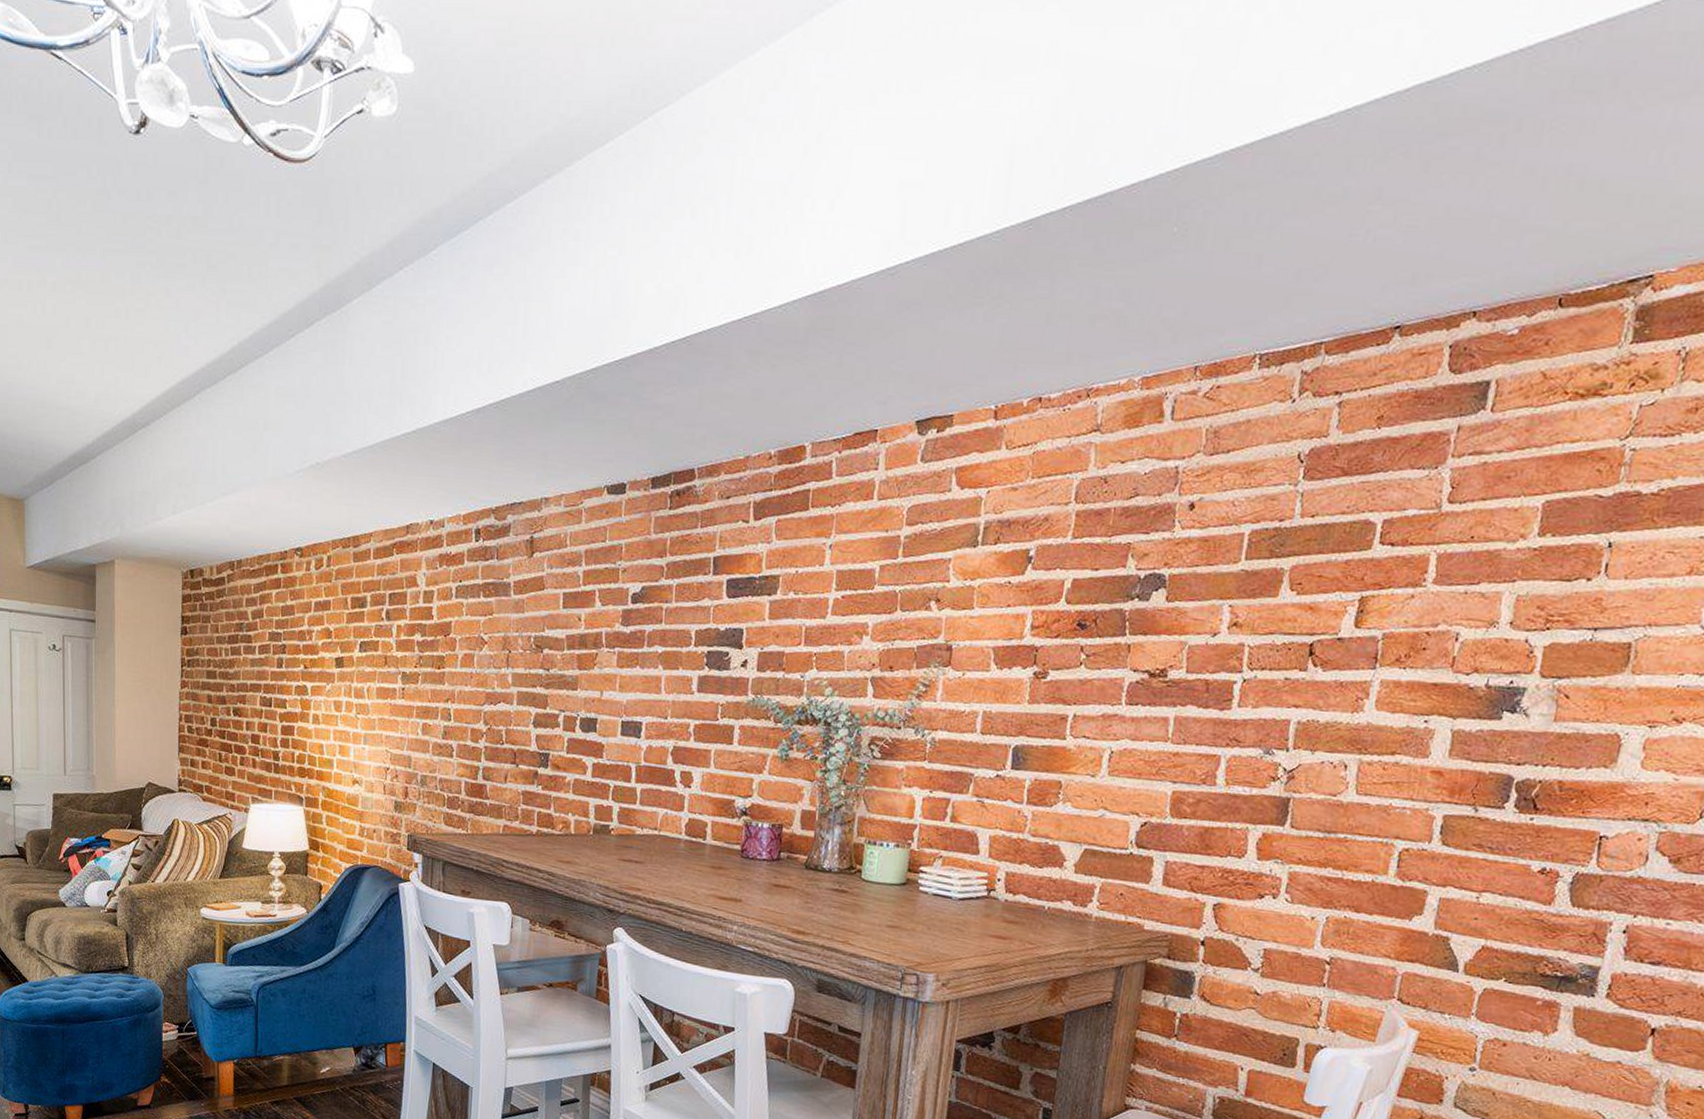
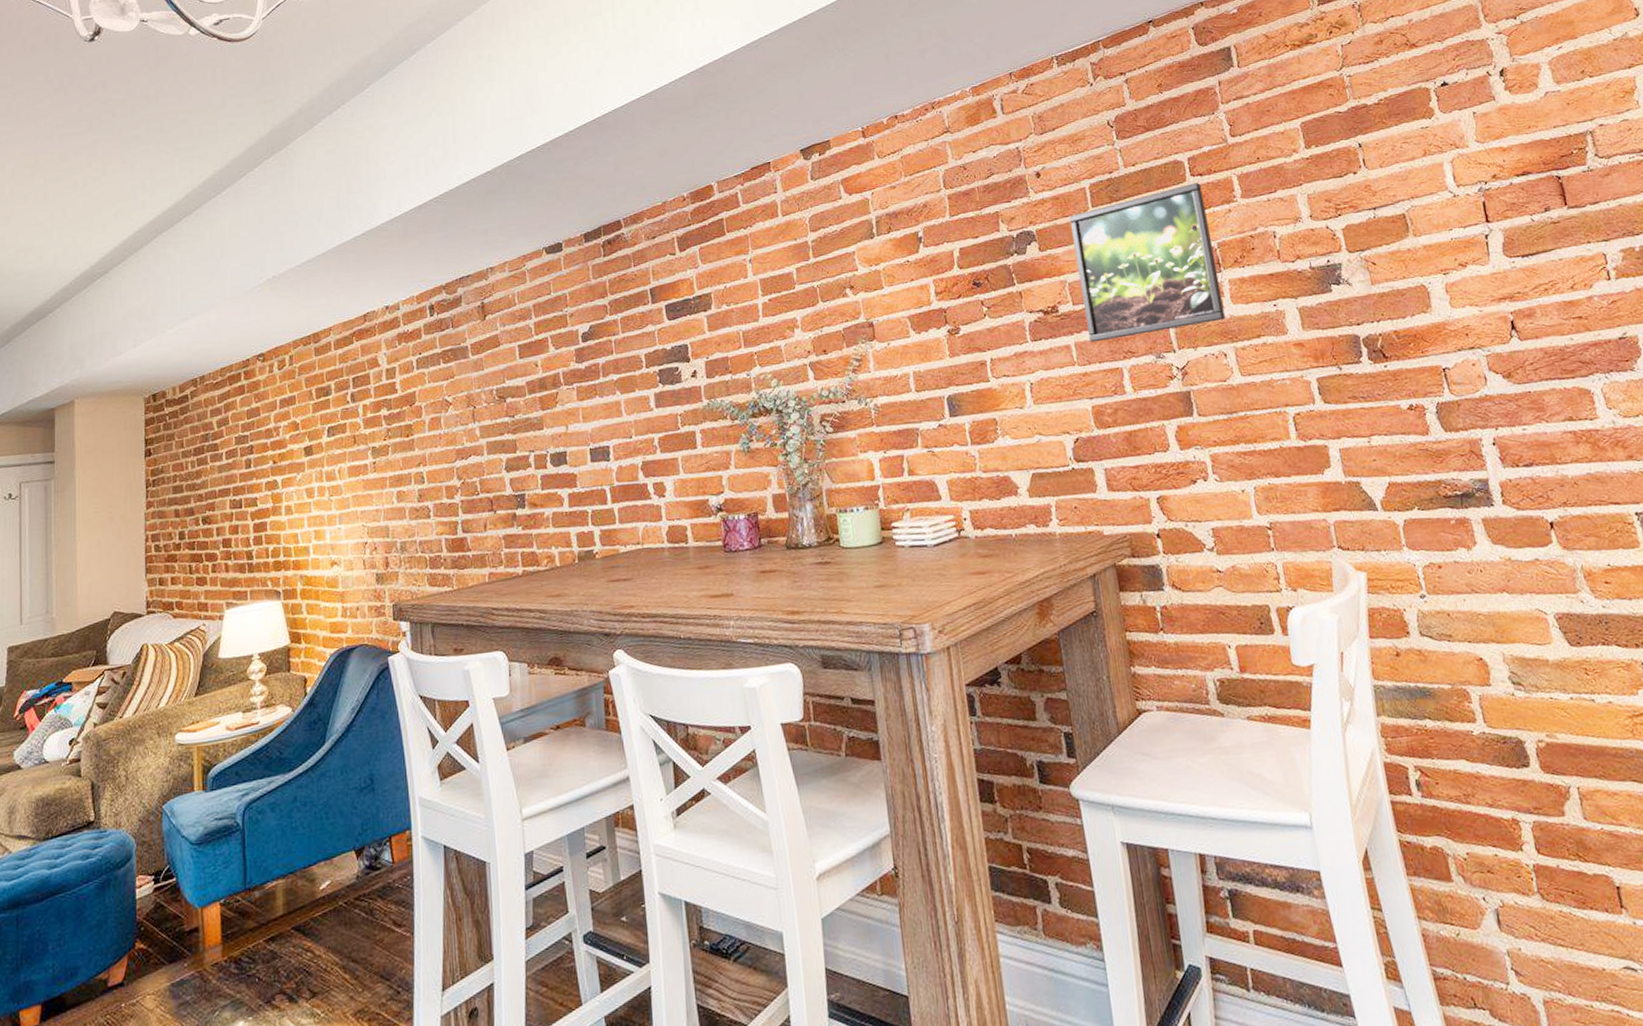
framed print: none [1193,553,1389,726] -> present [1069,183,1226,343]

